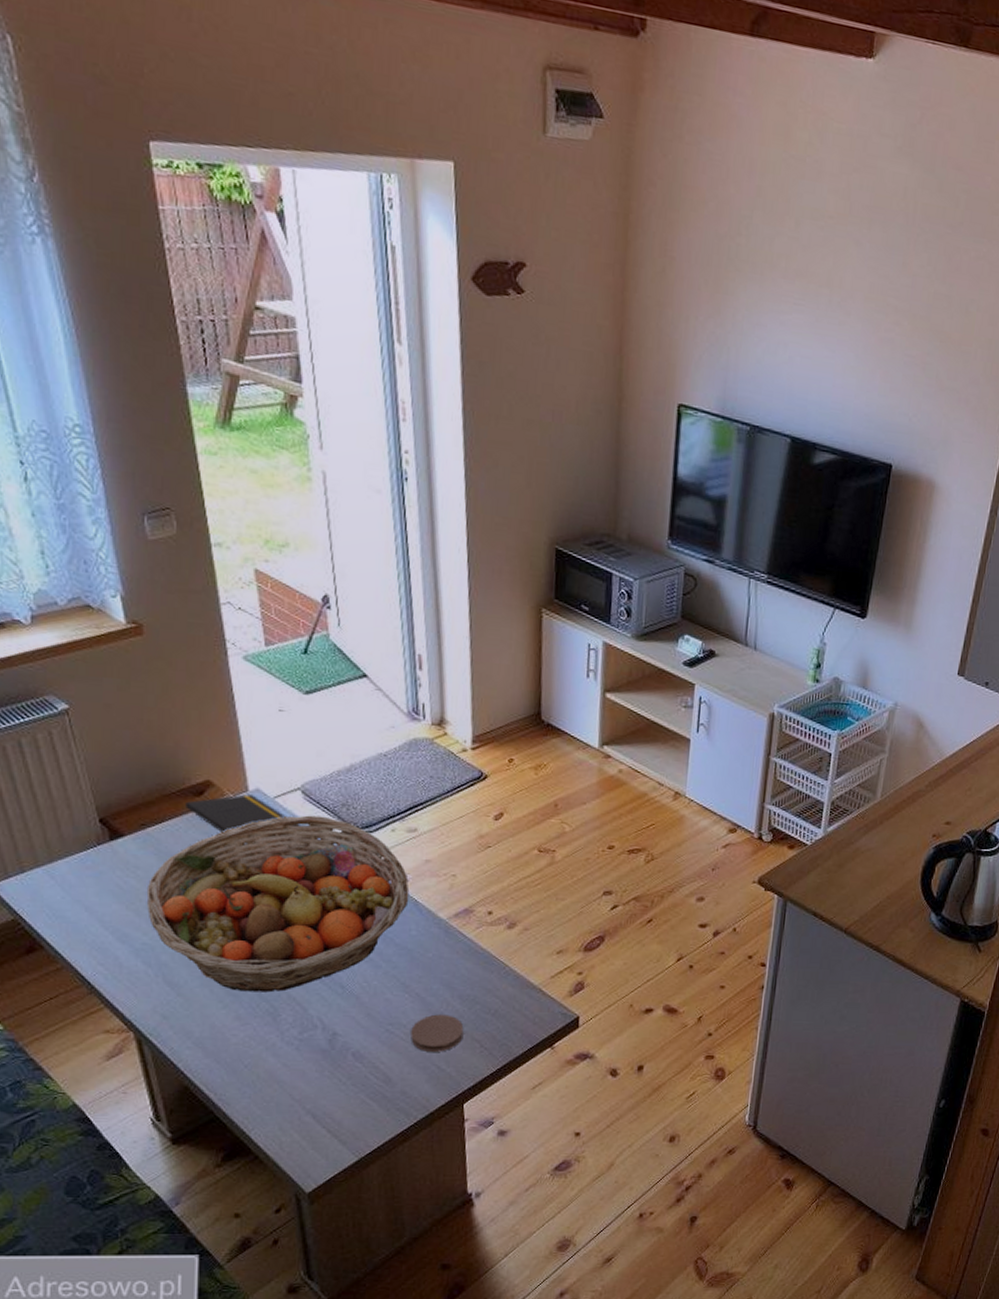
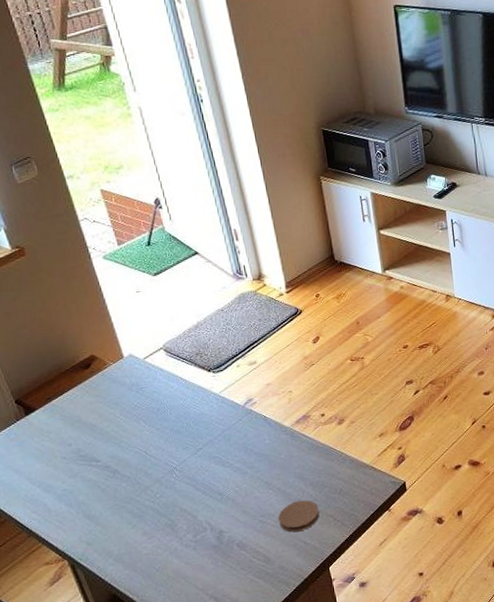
fruit basket: present [146,815,410,993] -> none [59,365,260,513]
notepad: present [185,794,299,832] -> none [78,360,166,393]

